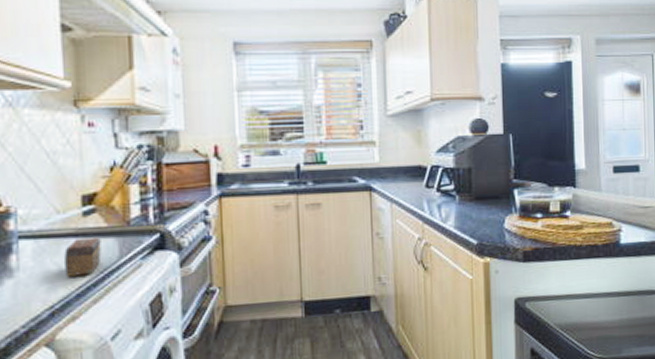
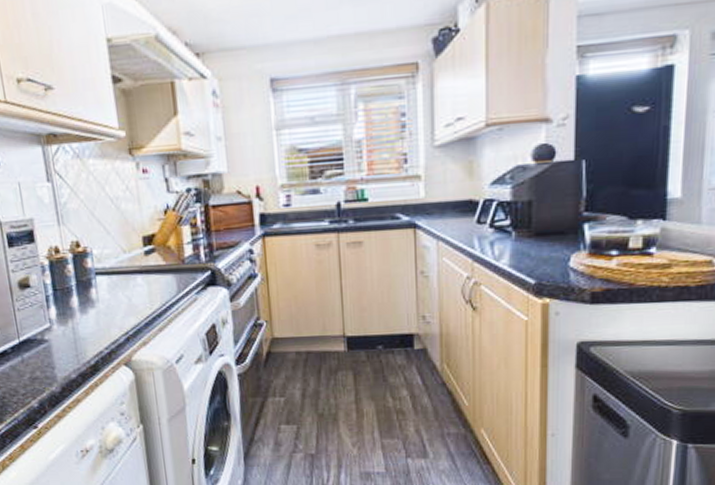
tea box: present [64,237,102,277] -> none [132,274,163,308]

